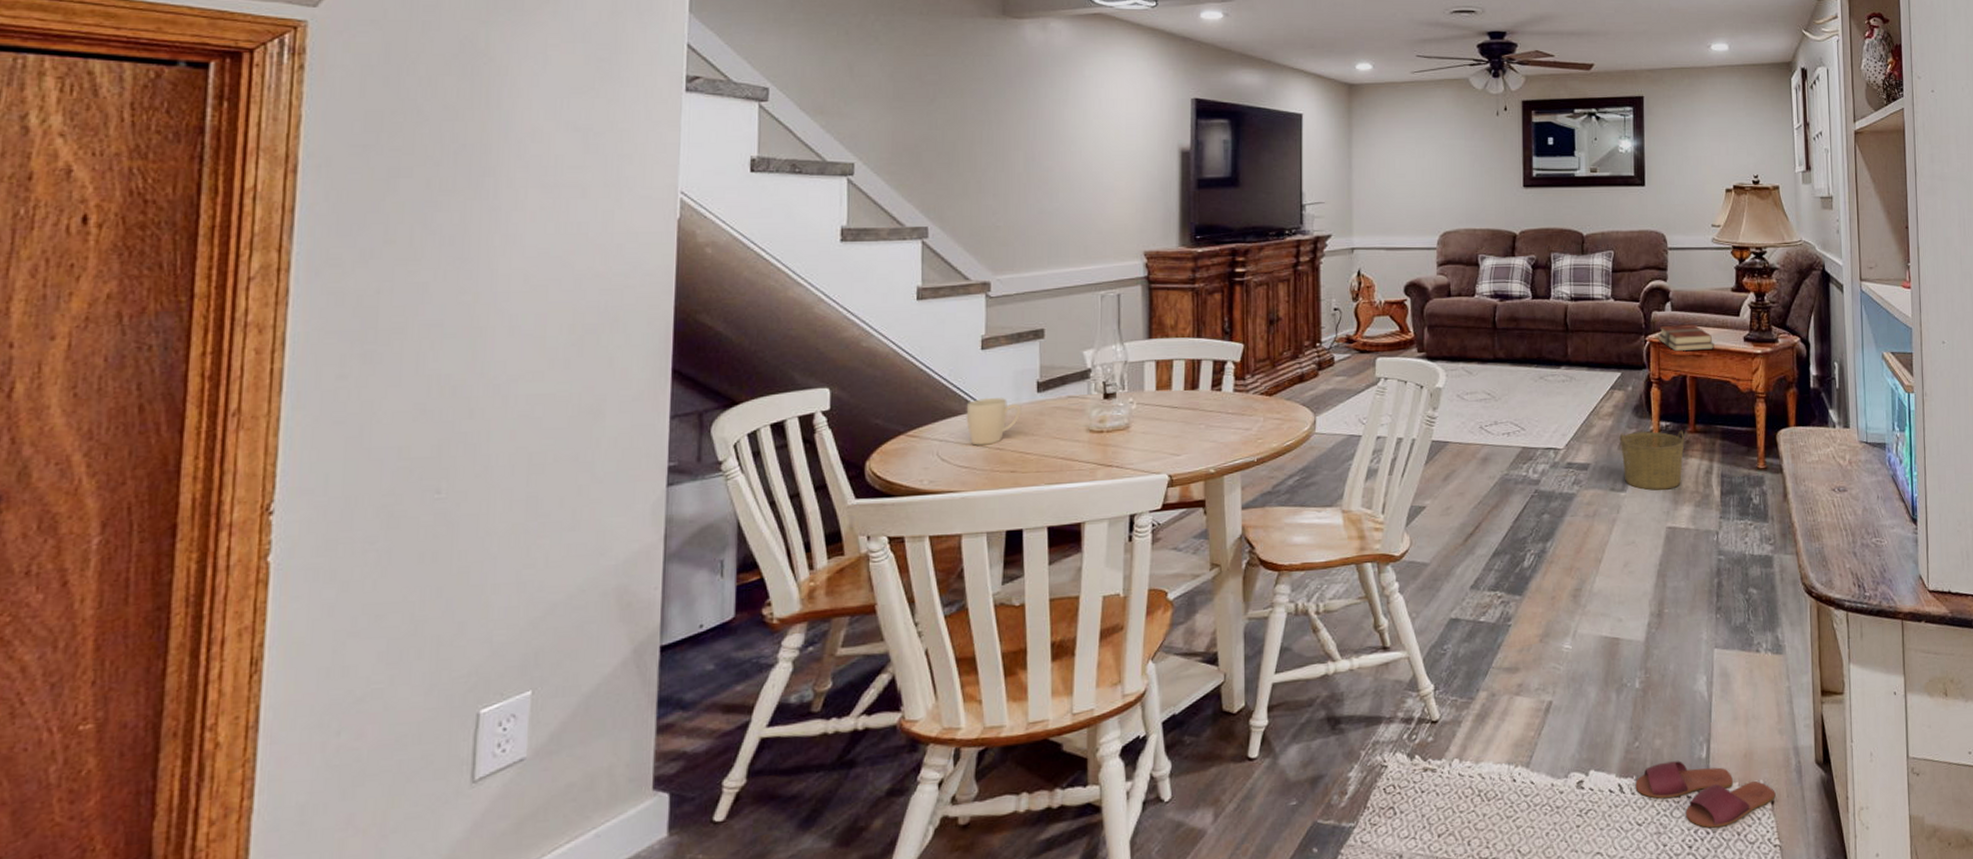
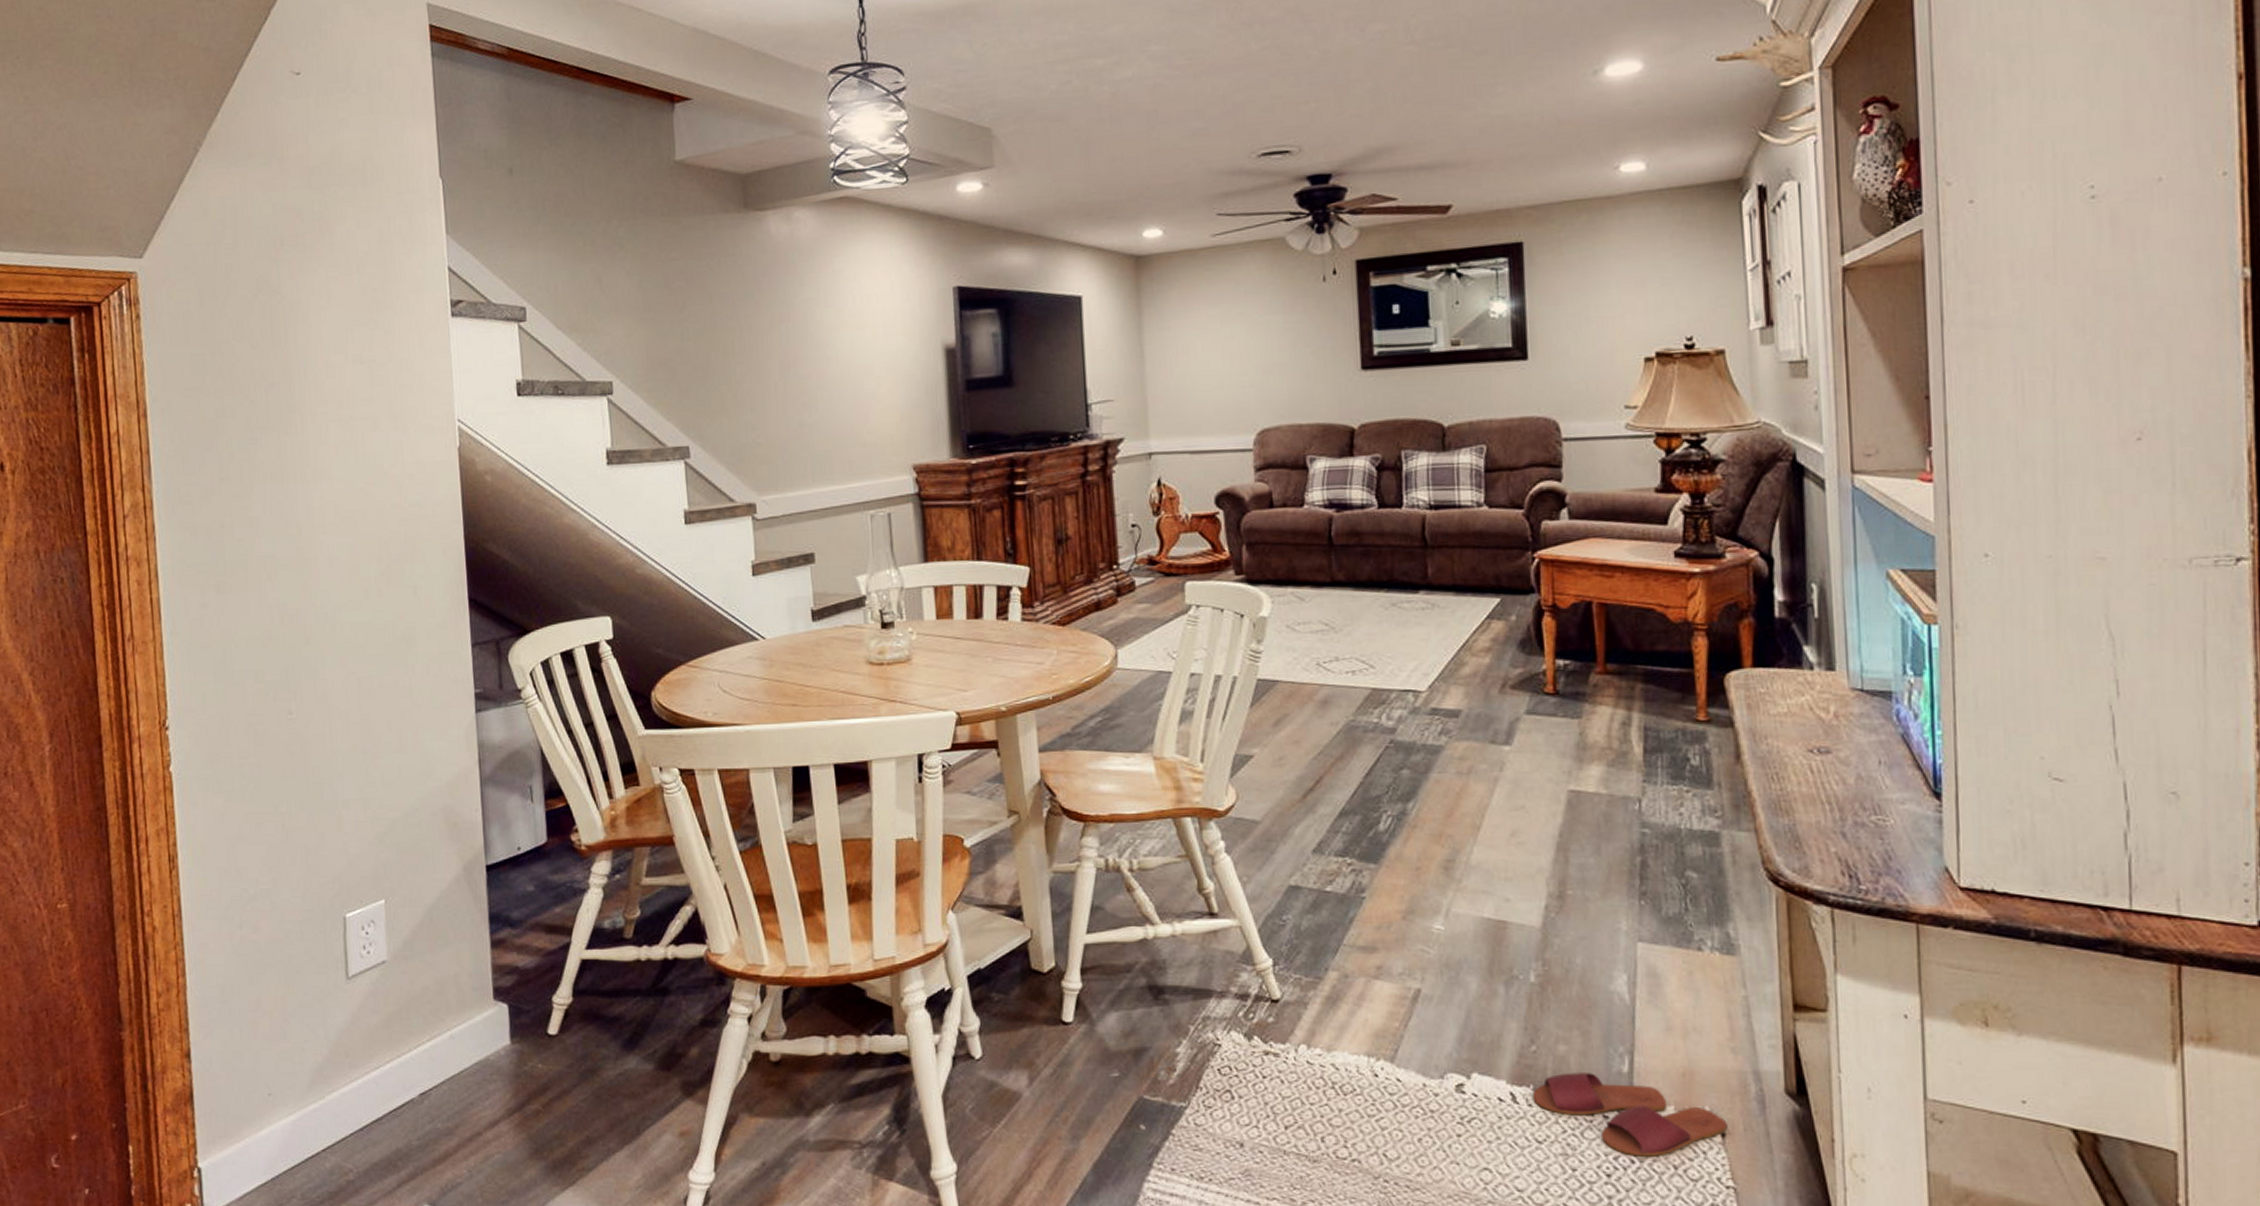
mug: present [966,397,1021,446] -> none [742,626,798,677]
basket: present [1619,430,1685,491] -> none [1500,670,1591,745]
books: present [1658,324,1714,352] -> none [1551,536,1631,572]

